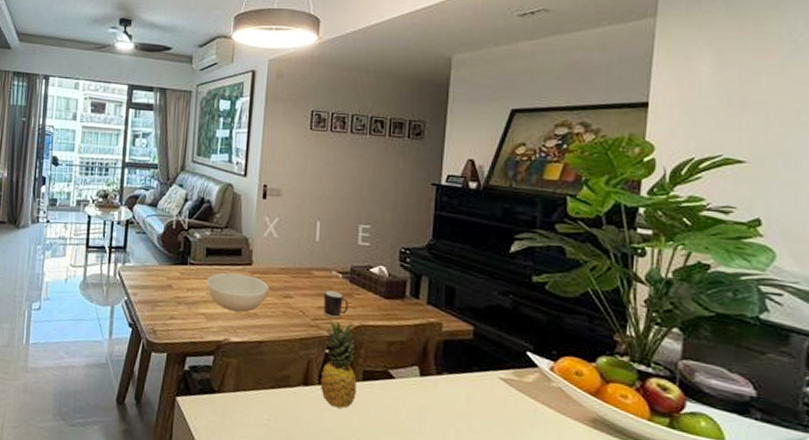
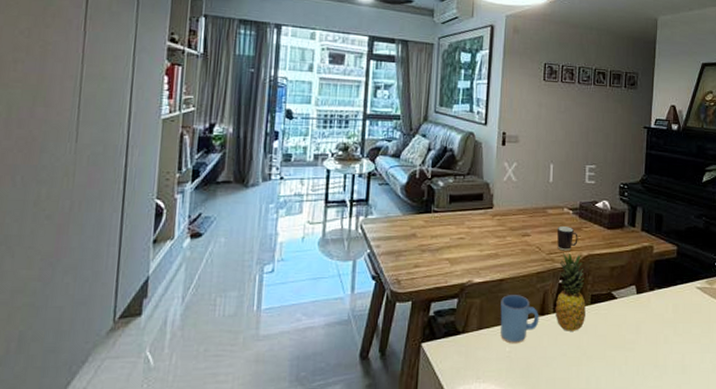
bowl: present [206,272,270,313] -> none [450,217,509,254]
mug: none [258,358,302,412] -> present [500,295,539,344]

